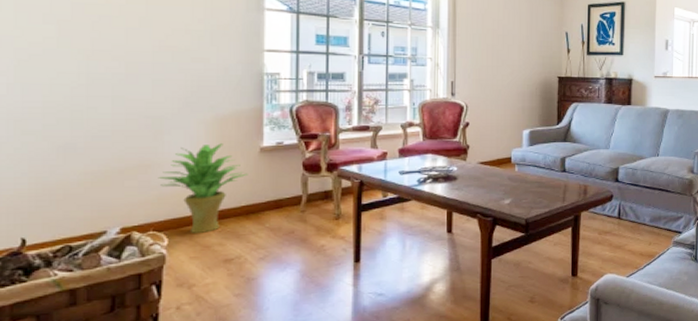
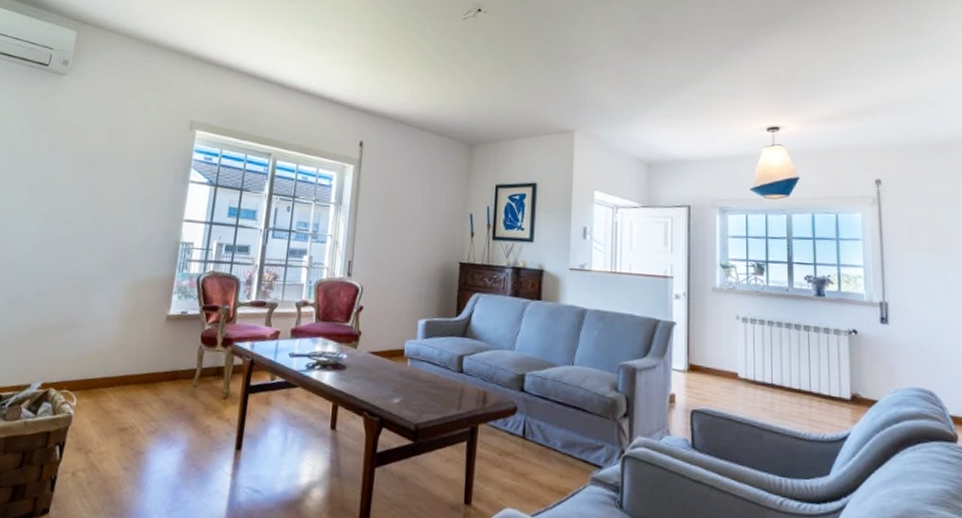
potted plant: present [158,143,248,233] -> none [79,308,153,398]

